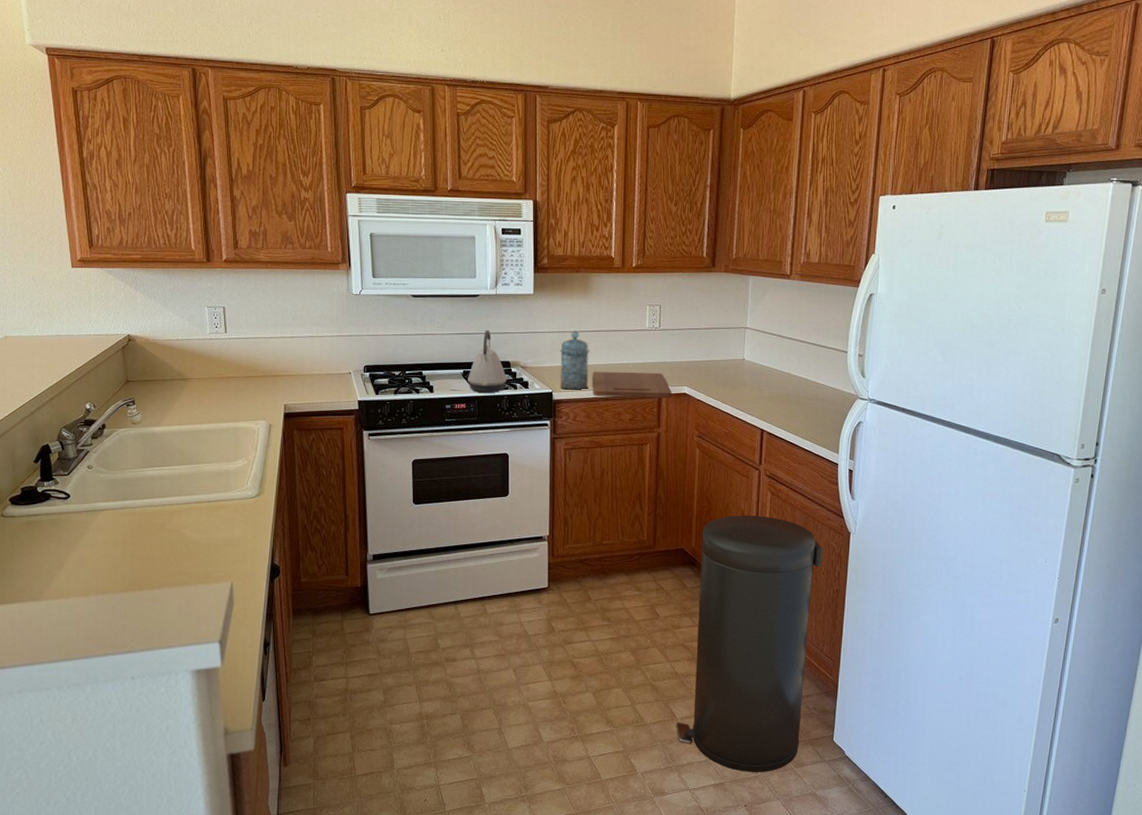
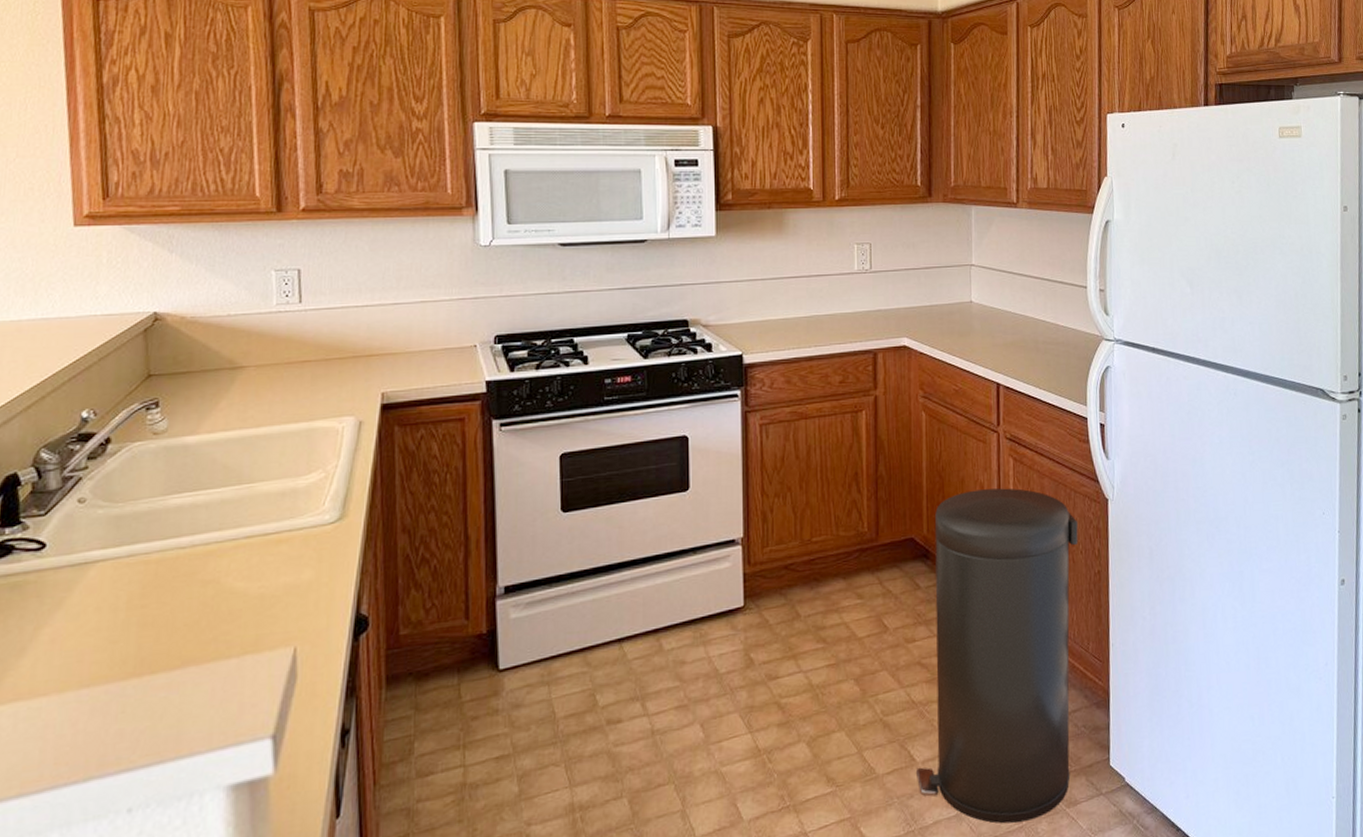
kettle: present [468,329,507,393] -> none [634,281,684,361]
canister: present [559,330,590,390] -> none [750,277,788,350]
cutting board: present [592,371,672,399] -> none [791,323,889,357]

